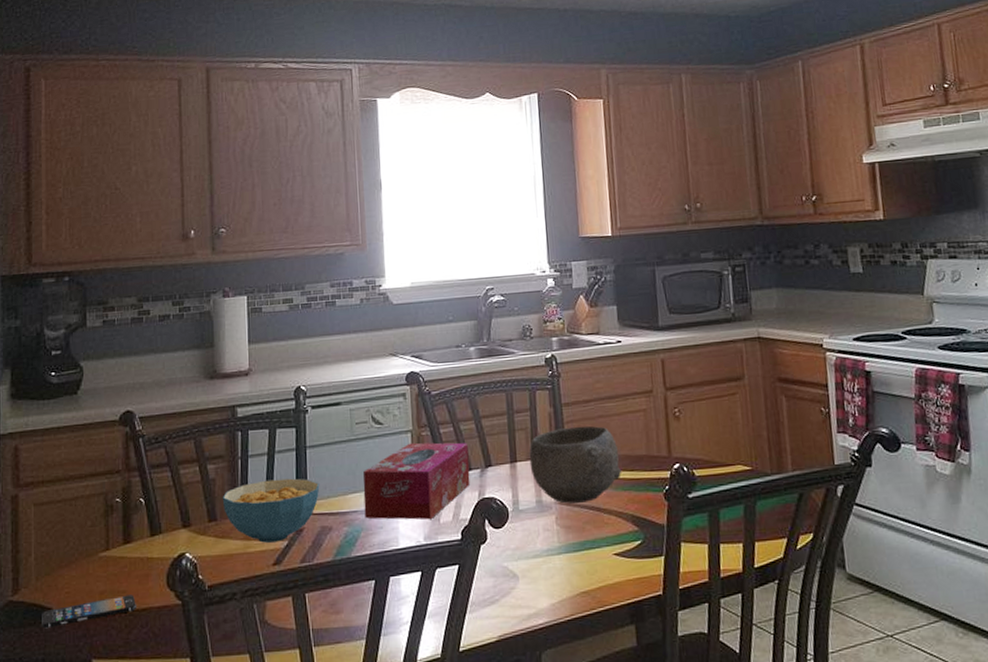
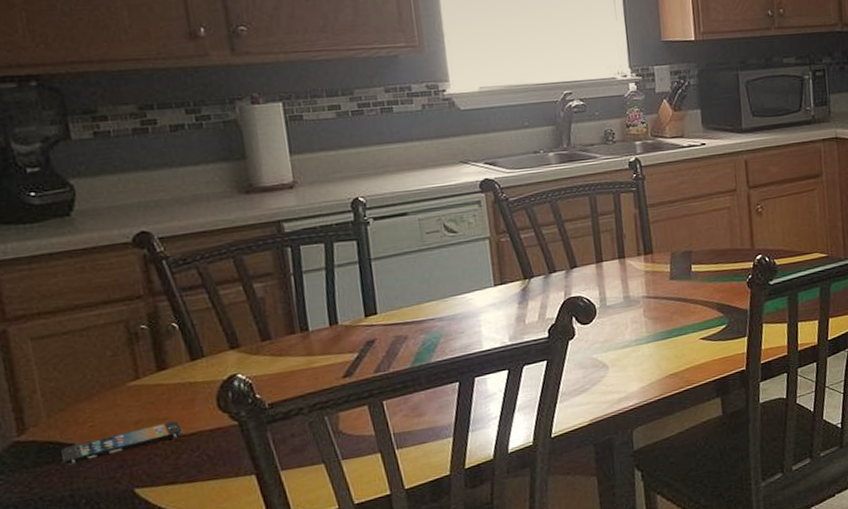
cereal bowl: present [222,478,320,543] -> none [275,291,390,357]
tissue box: present [363,442,470,520] -> none [438,246,556,325]
bowl: present [529,425,622,504] -> none [615,224,708,297]

